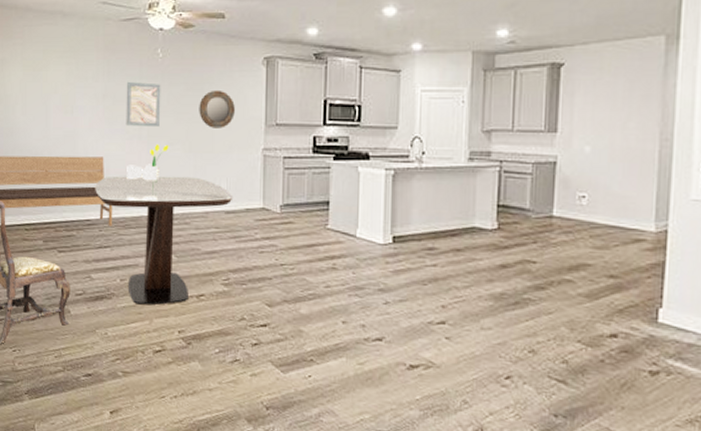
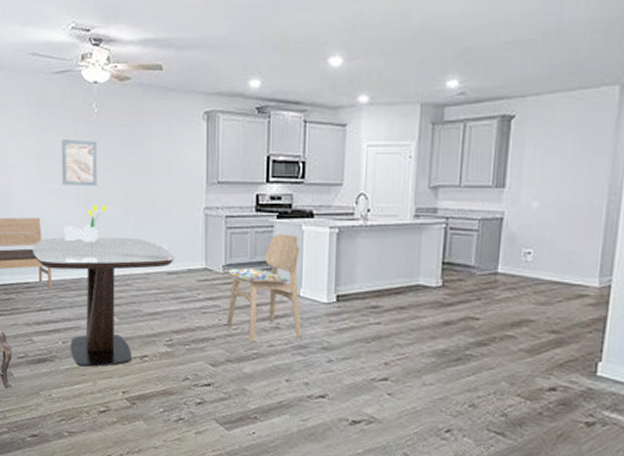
home mirror: present [199,90,235,128] -> none [137,146,175,187]
dining chair: none [282,175,358,282] -> present [226,234,301,342]

